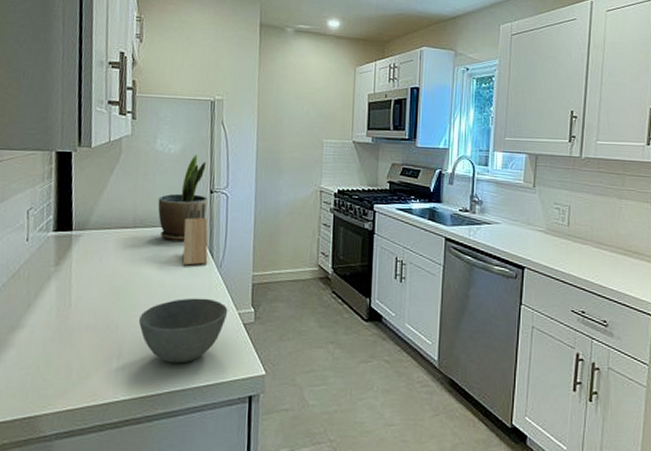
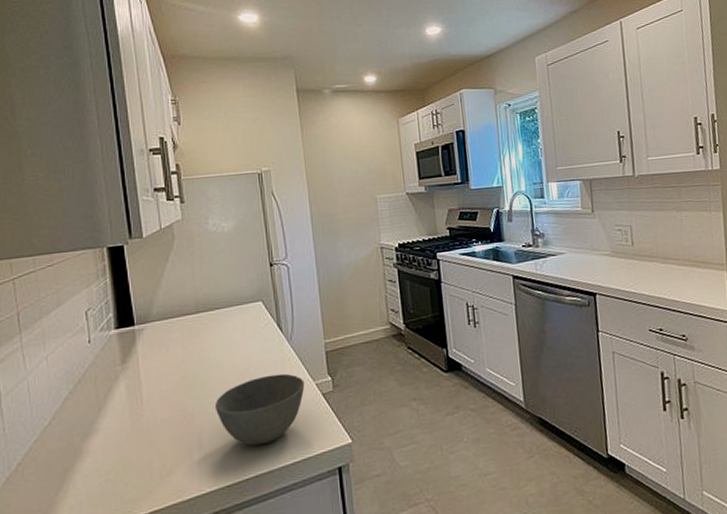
potted plant: present [157,154,209,241] -> none [218,229,270,321]
knife block: present [182,203,208,266] -> none [247,277,277,344]

